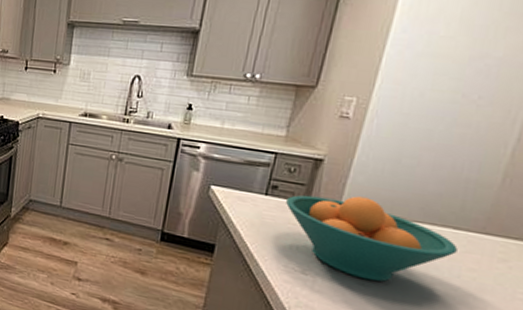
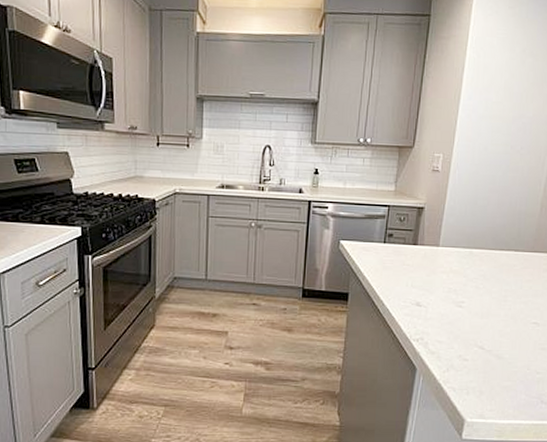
fruit bowl: present [286,195,458,282] -> none [400,235,519,302]

